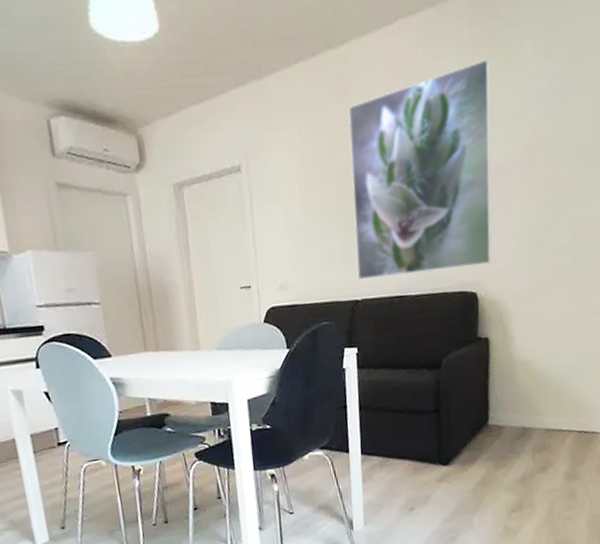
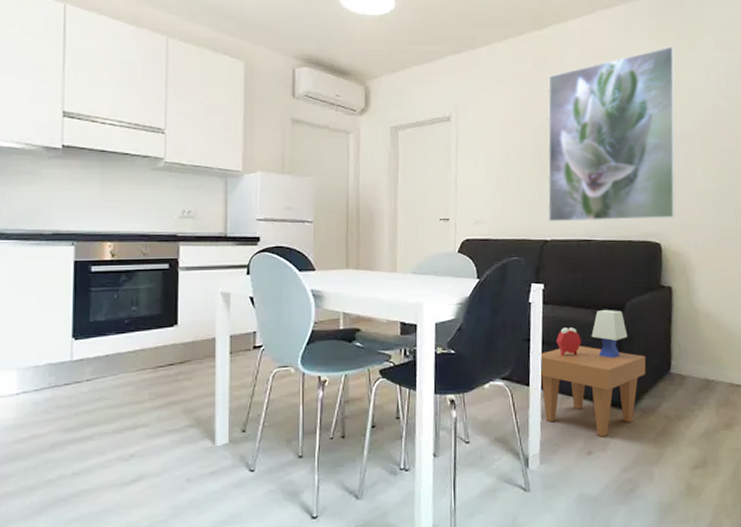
side table: none [357,367,464,494] -> present [539,309,646,437]

